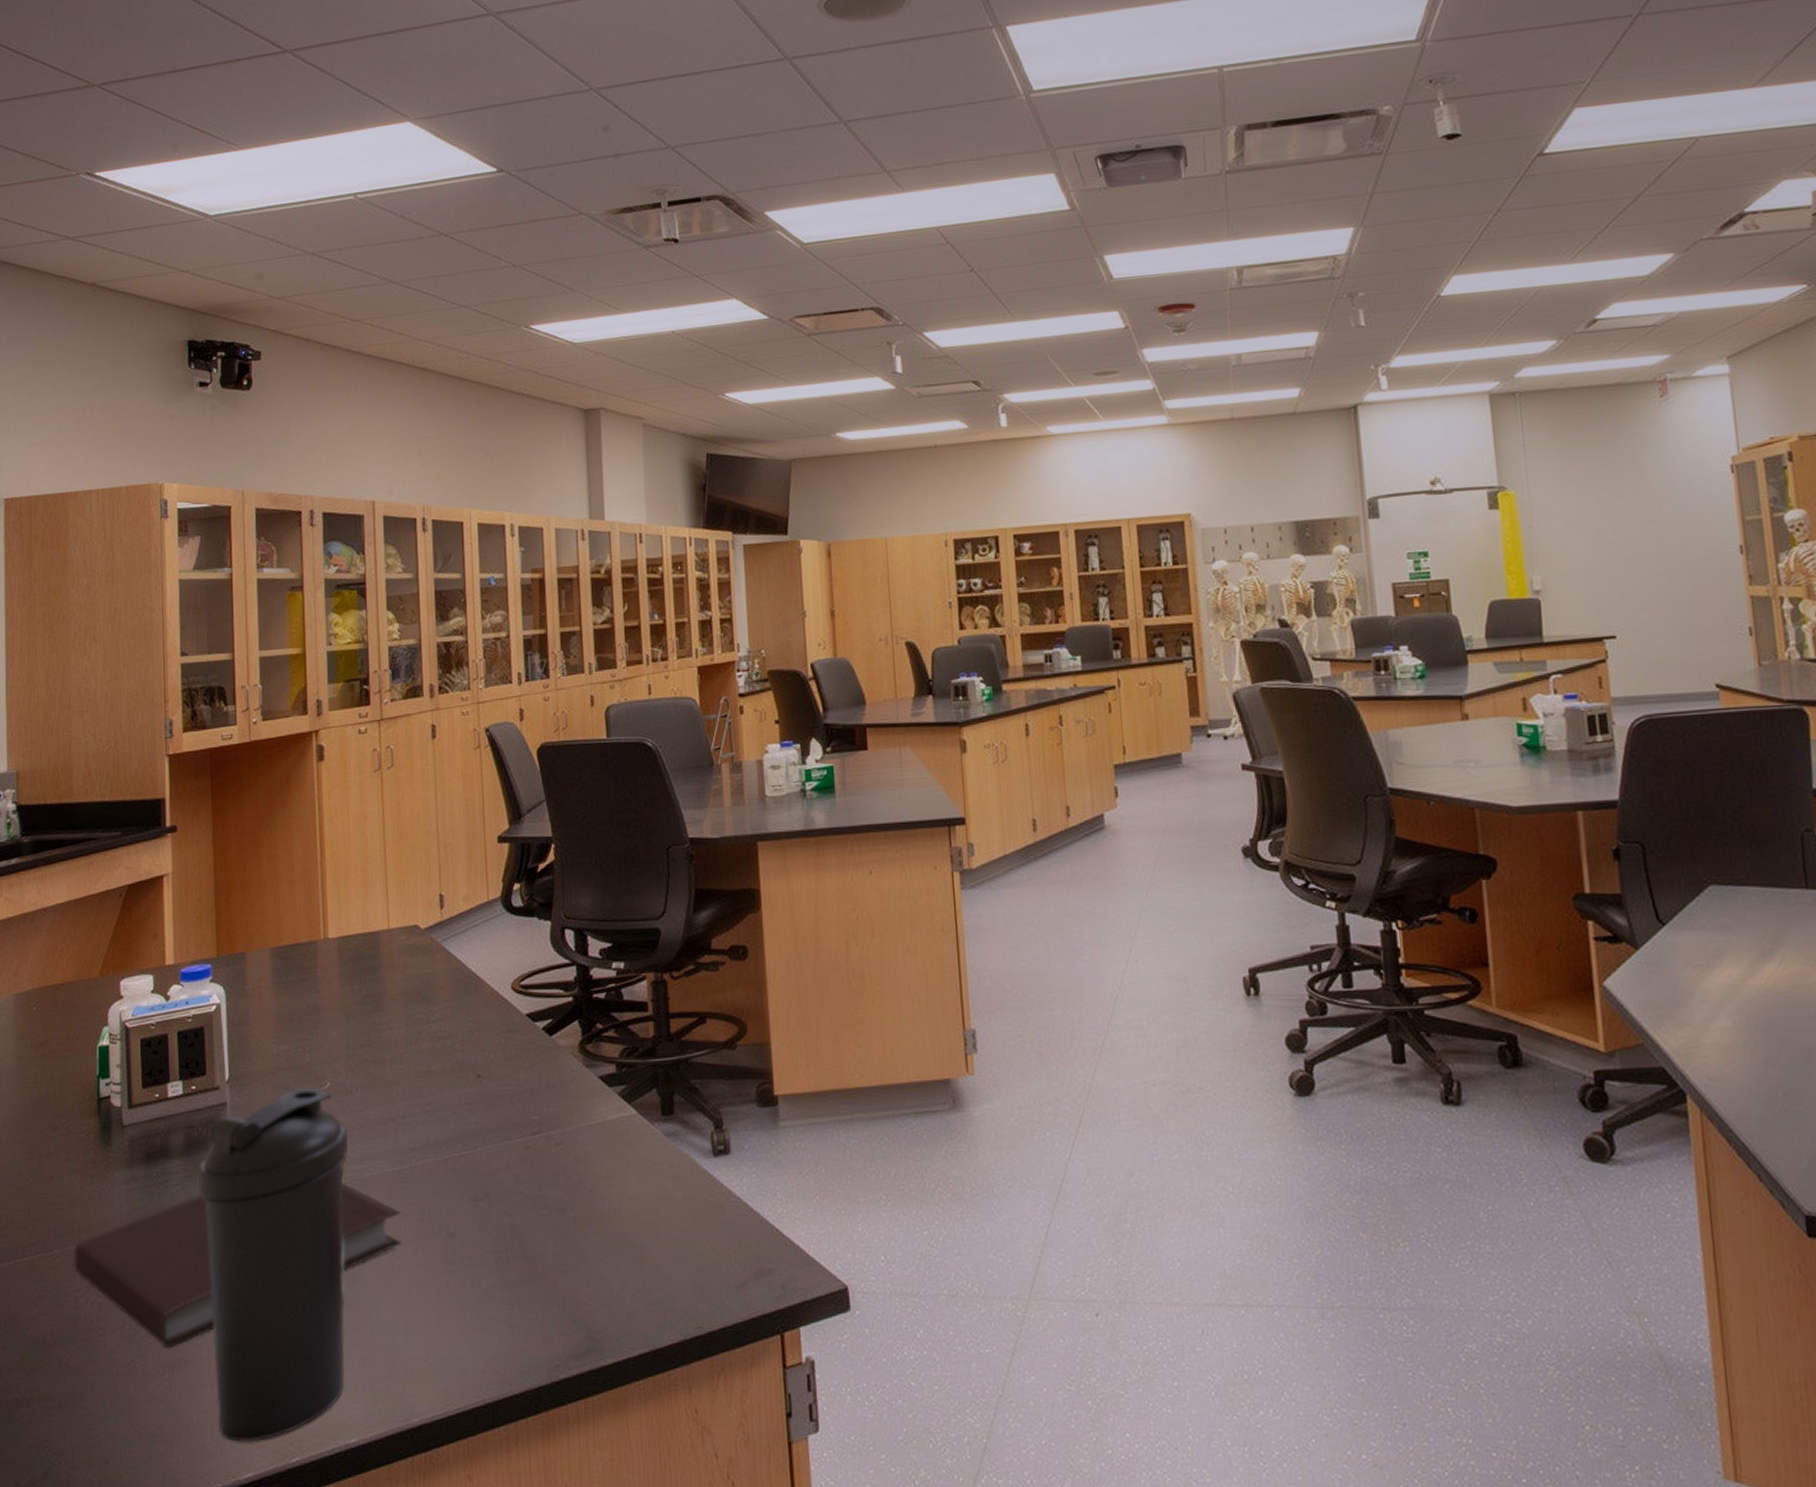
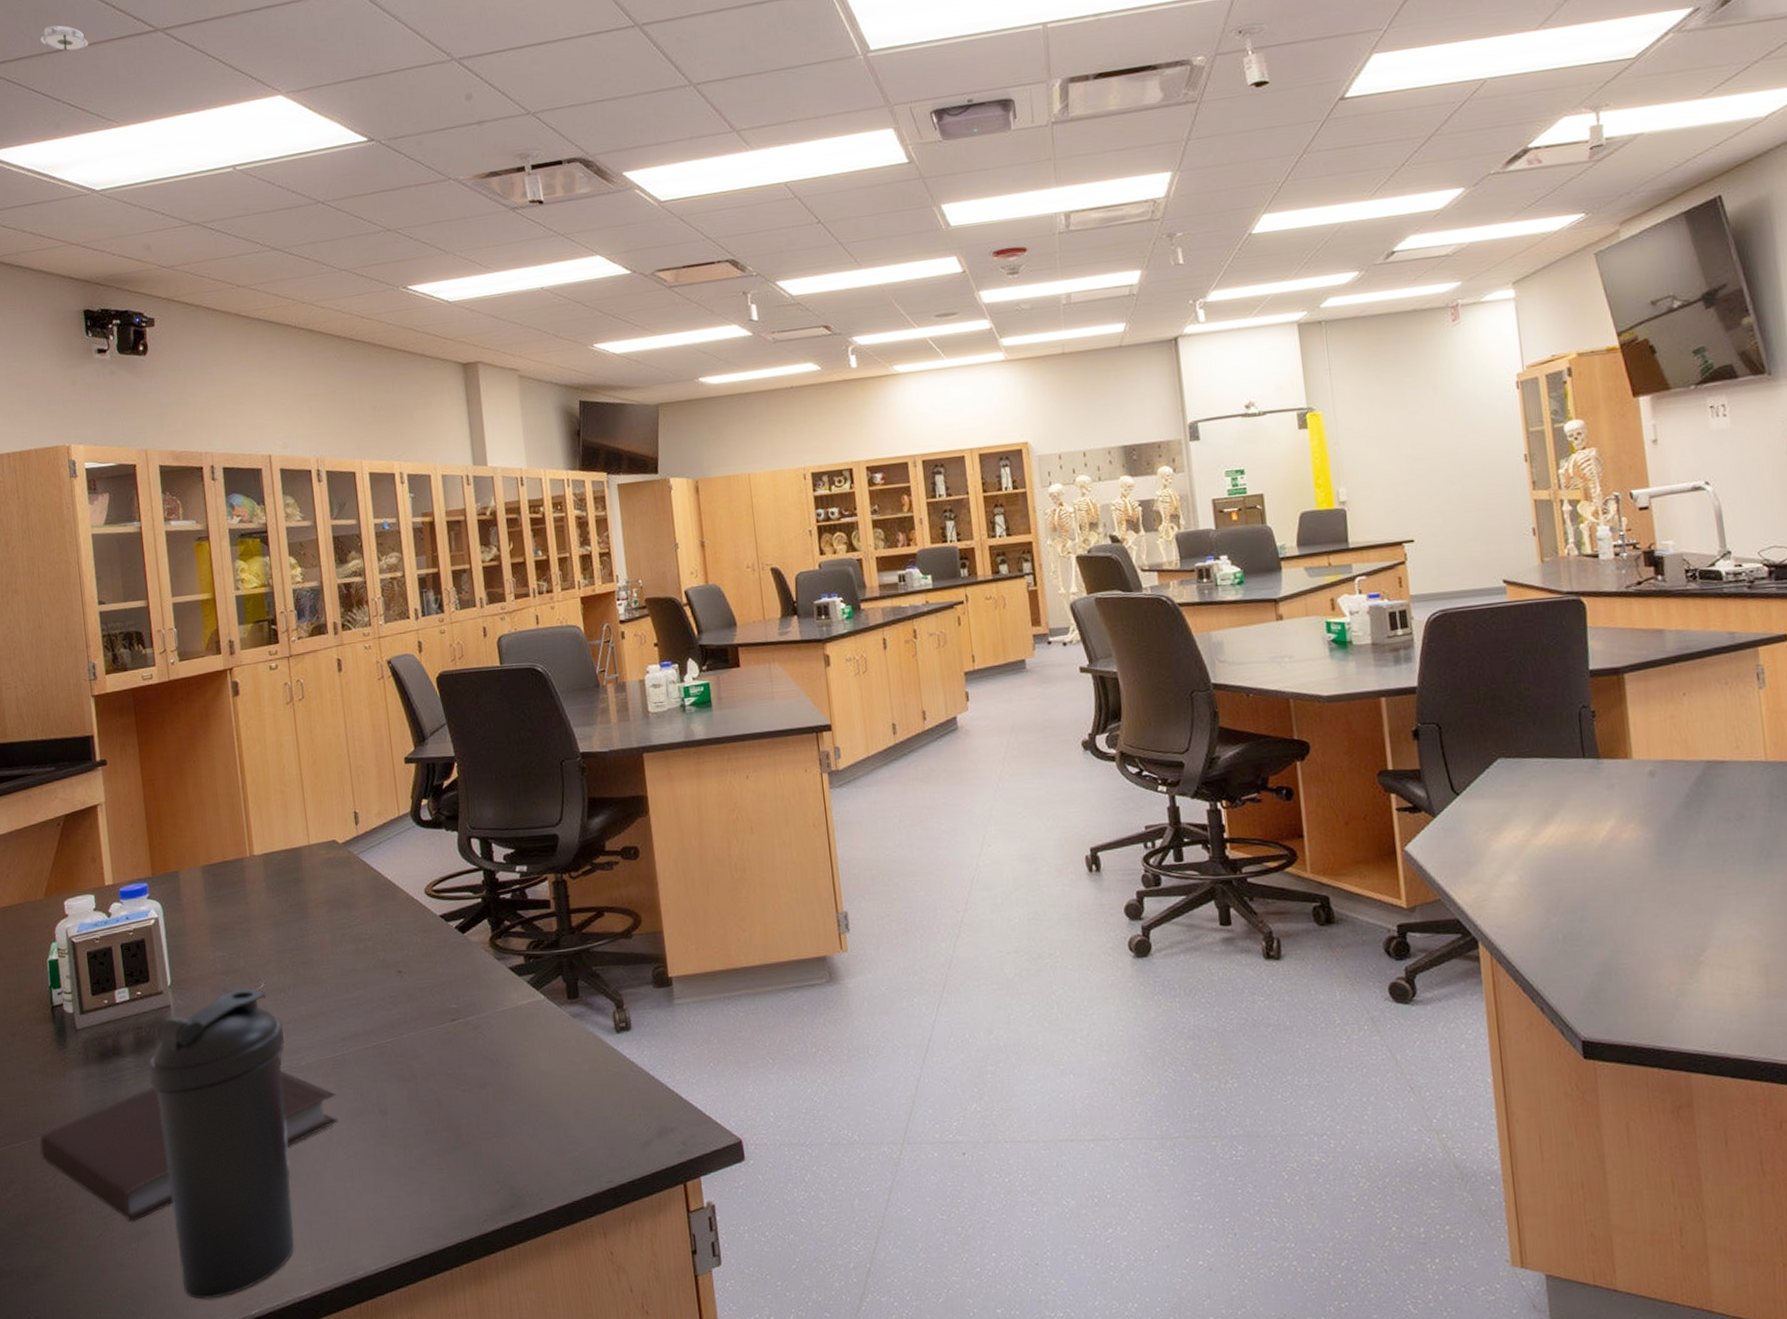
smoke detector: none [162,43,214,70] -> present [39,25,89,51]

